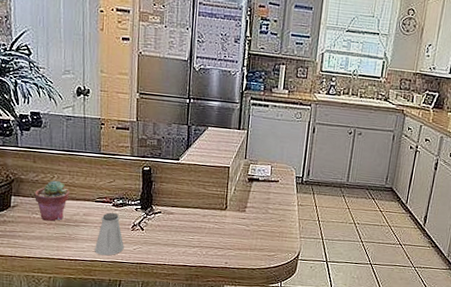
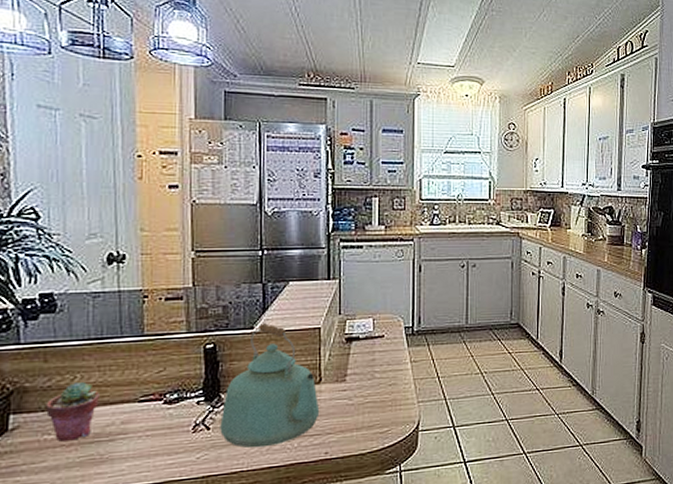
saltshaker: present [95,213,124,256] -> none [140,413,183,476]
kettle: none [151,157,224,251] -> present [220,323,320,448]

